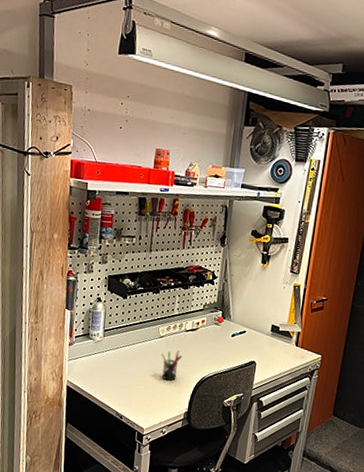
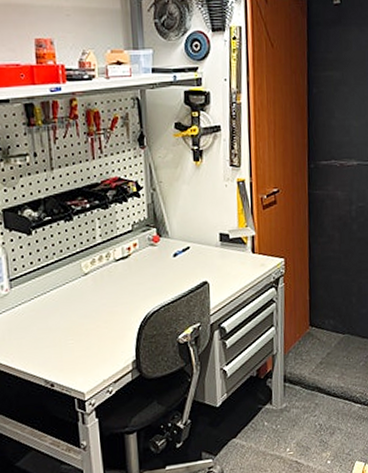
pen holder: present [161,351,183,381] -> none [89,287,117,327]

